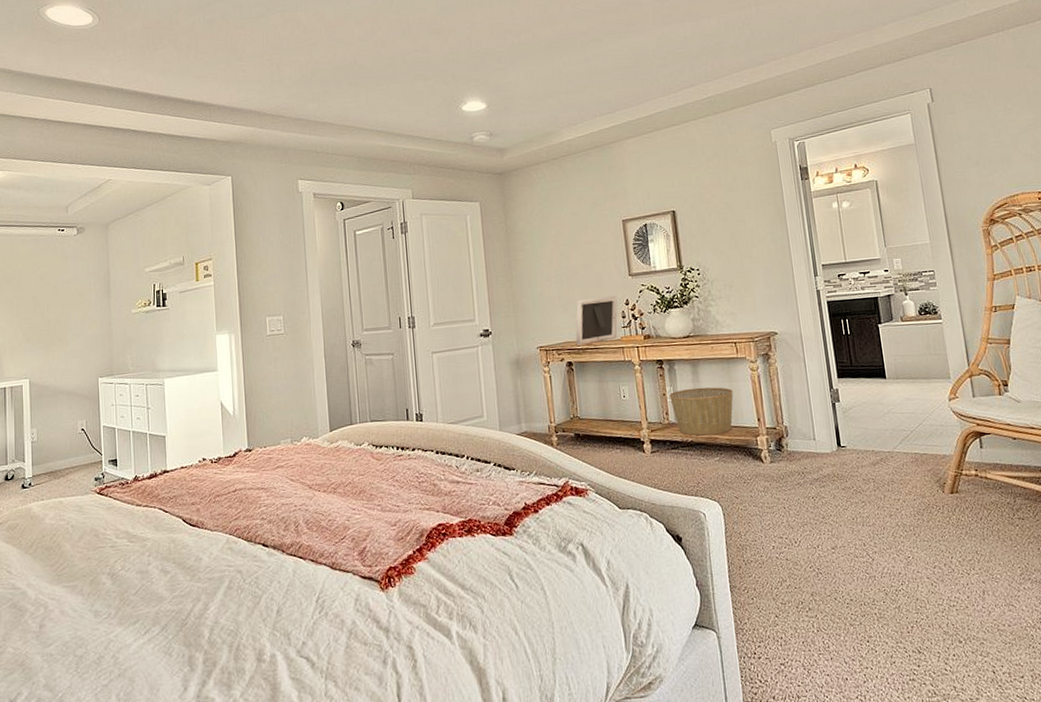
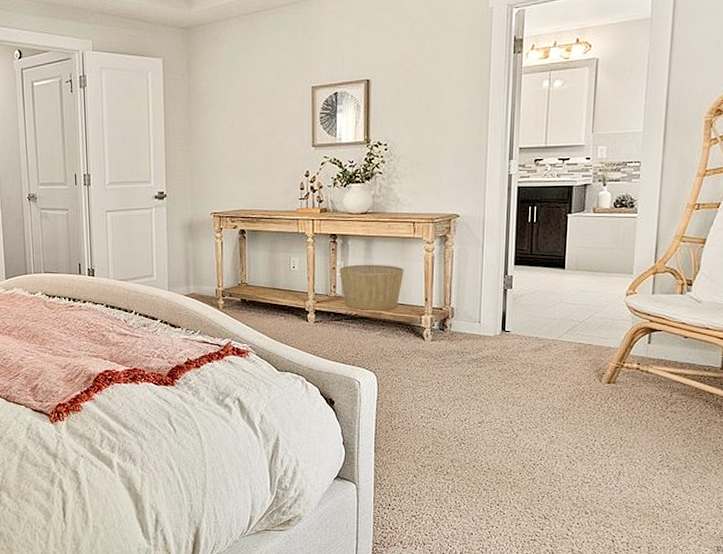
picture frame: present [575,295,618,346] -> none [250,166,298,214]

